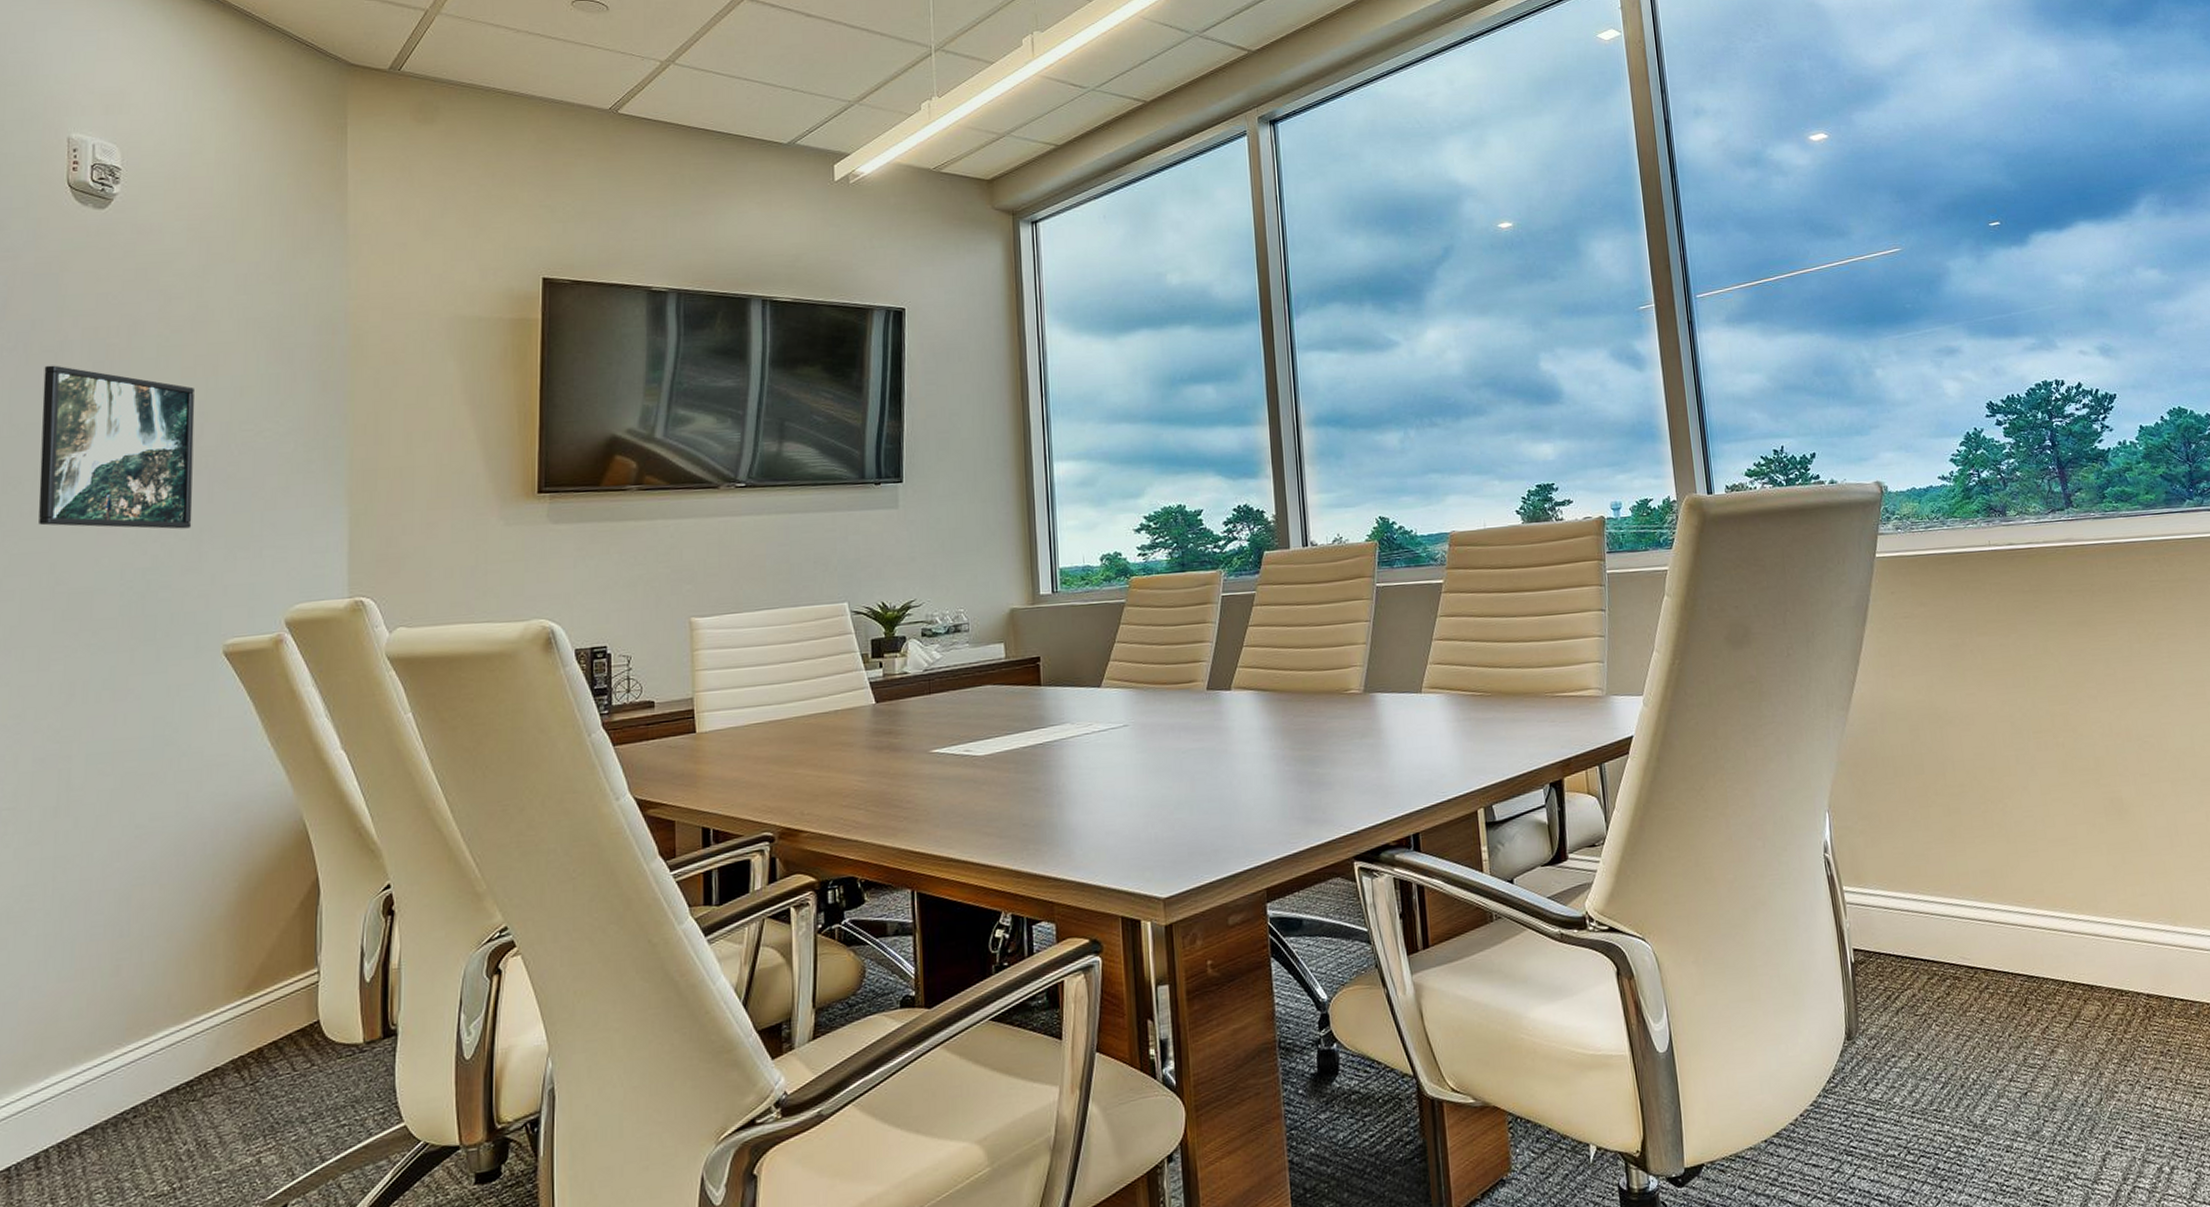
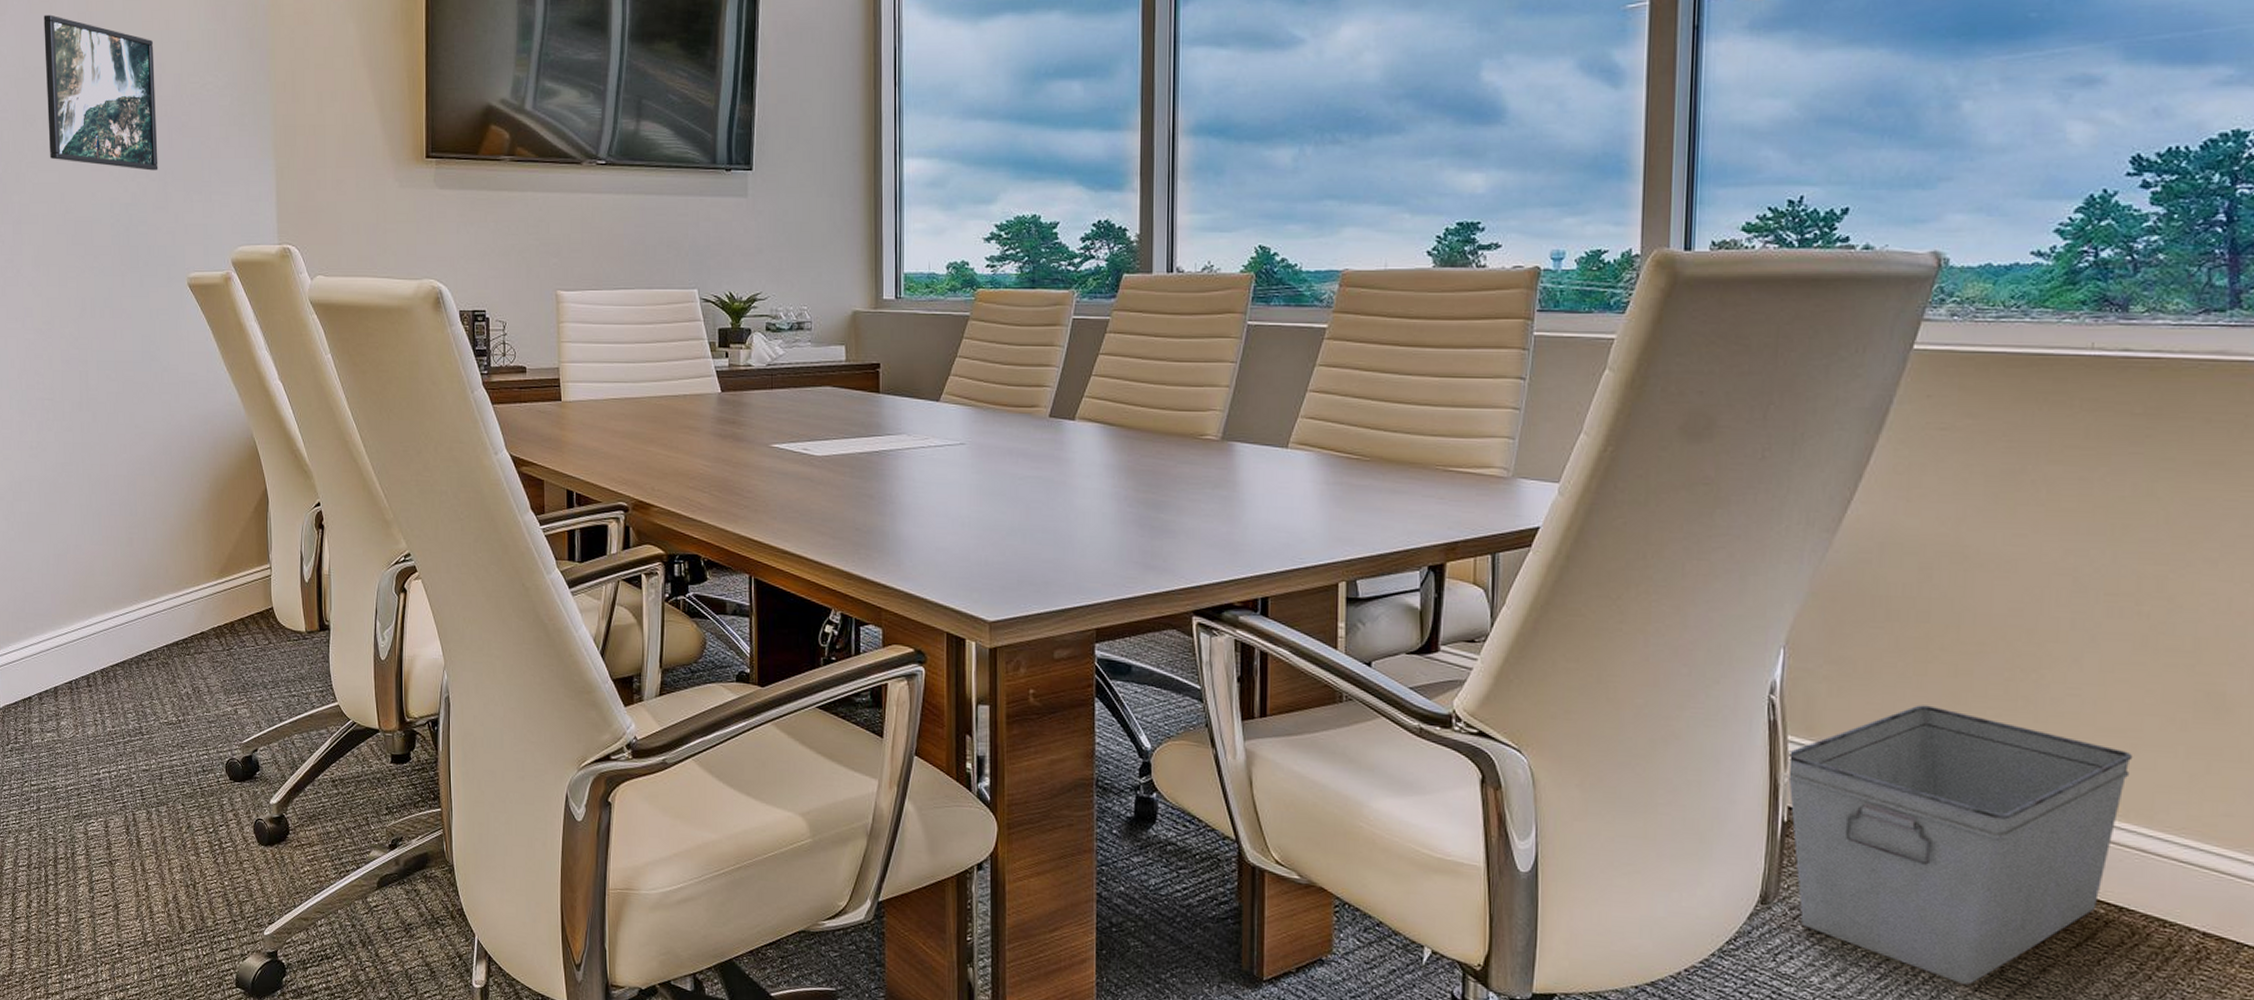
storage bin: none [1845,842,2077,1078] -> present [1786,705,2133,985]

